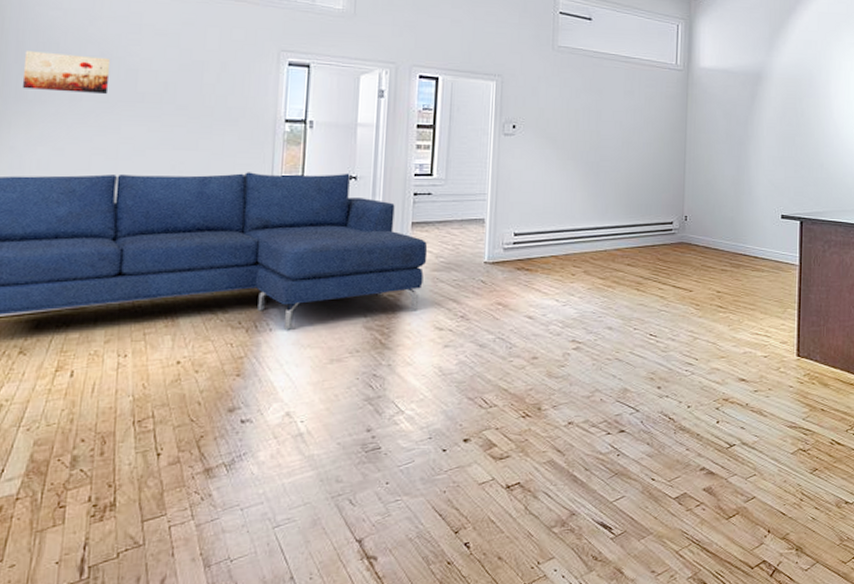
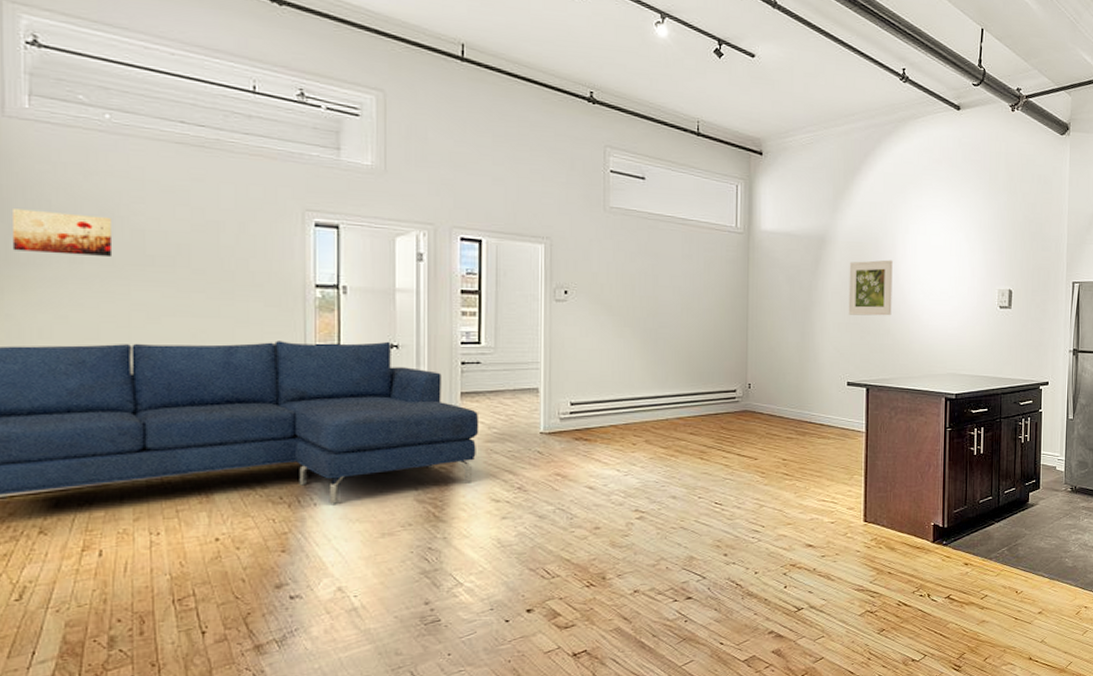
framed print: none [783,95,827,150] -> present [848,260,893,316]

